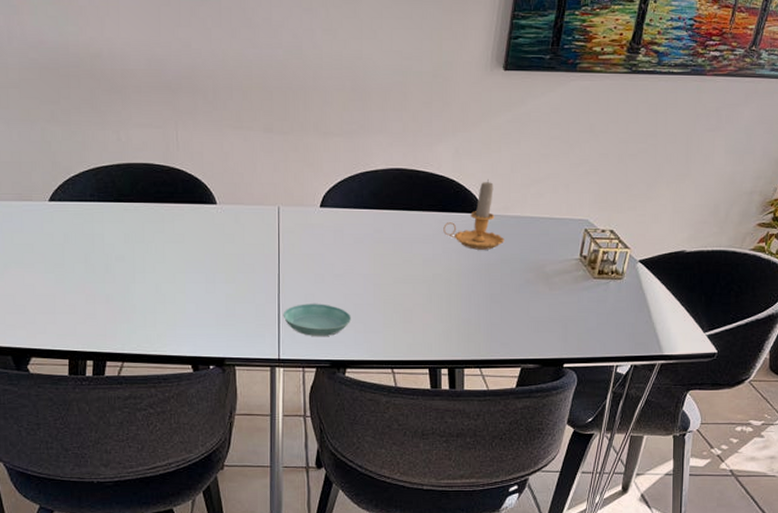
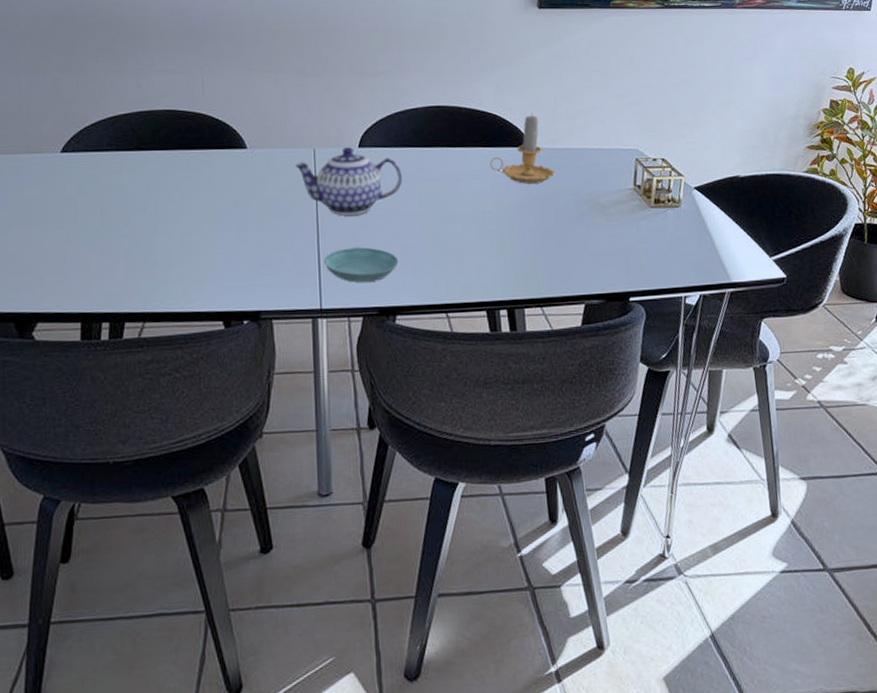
teapot: none [261,207,360,274] -> present [295,147,403,216]

